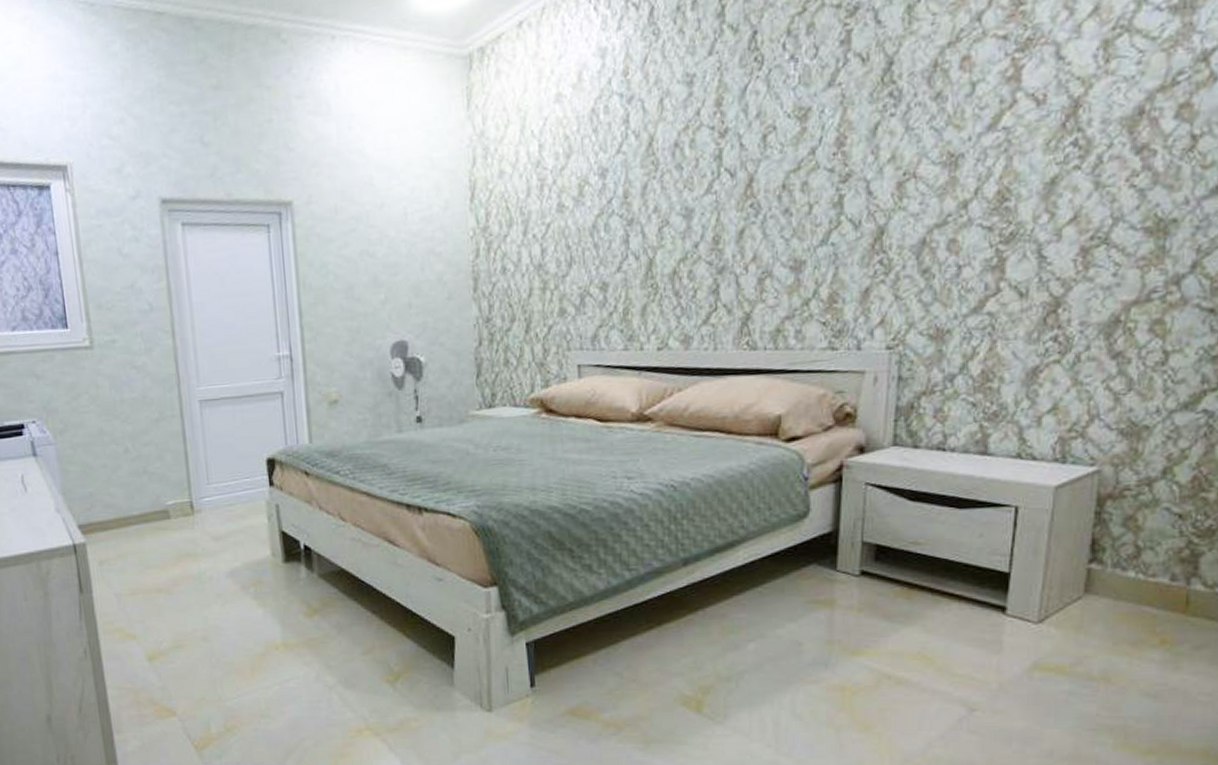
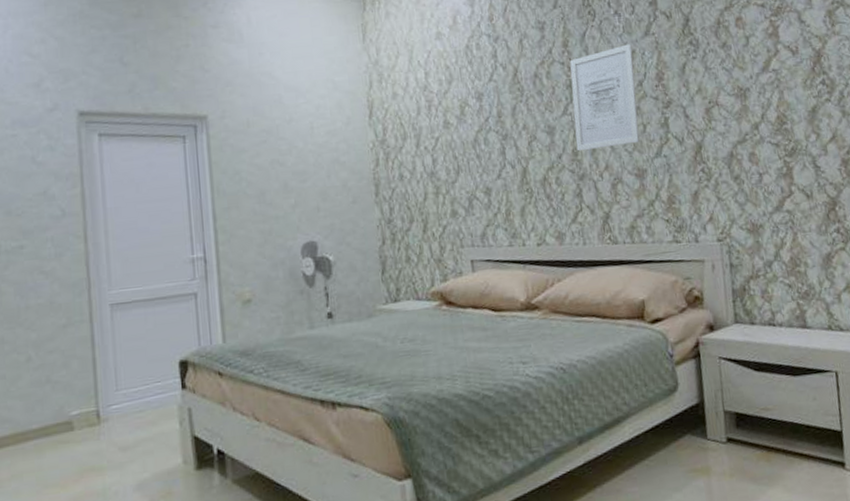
wall art: none [718,99,808,239] -> present [570,44,640,152]

